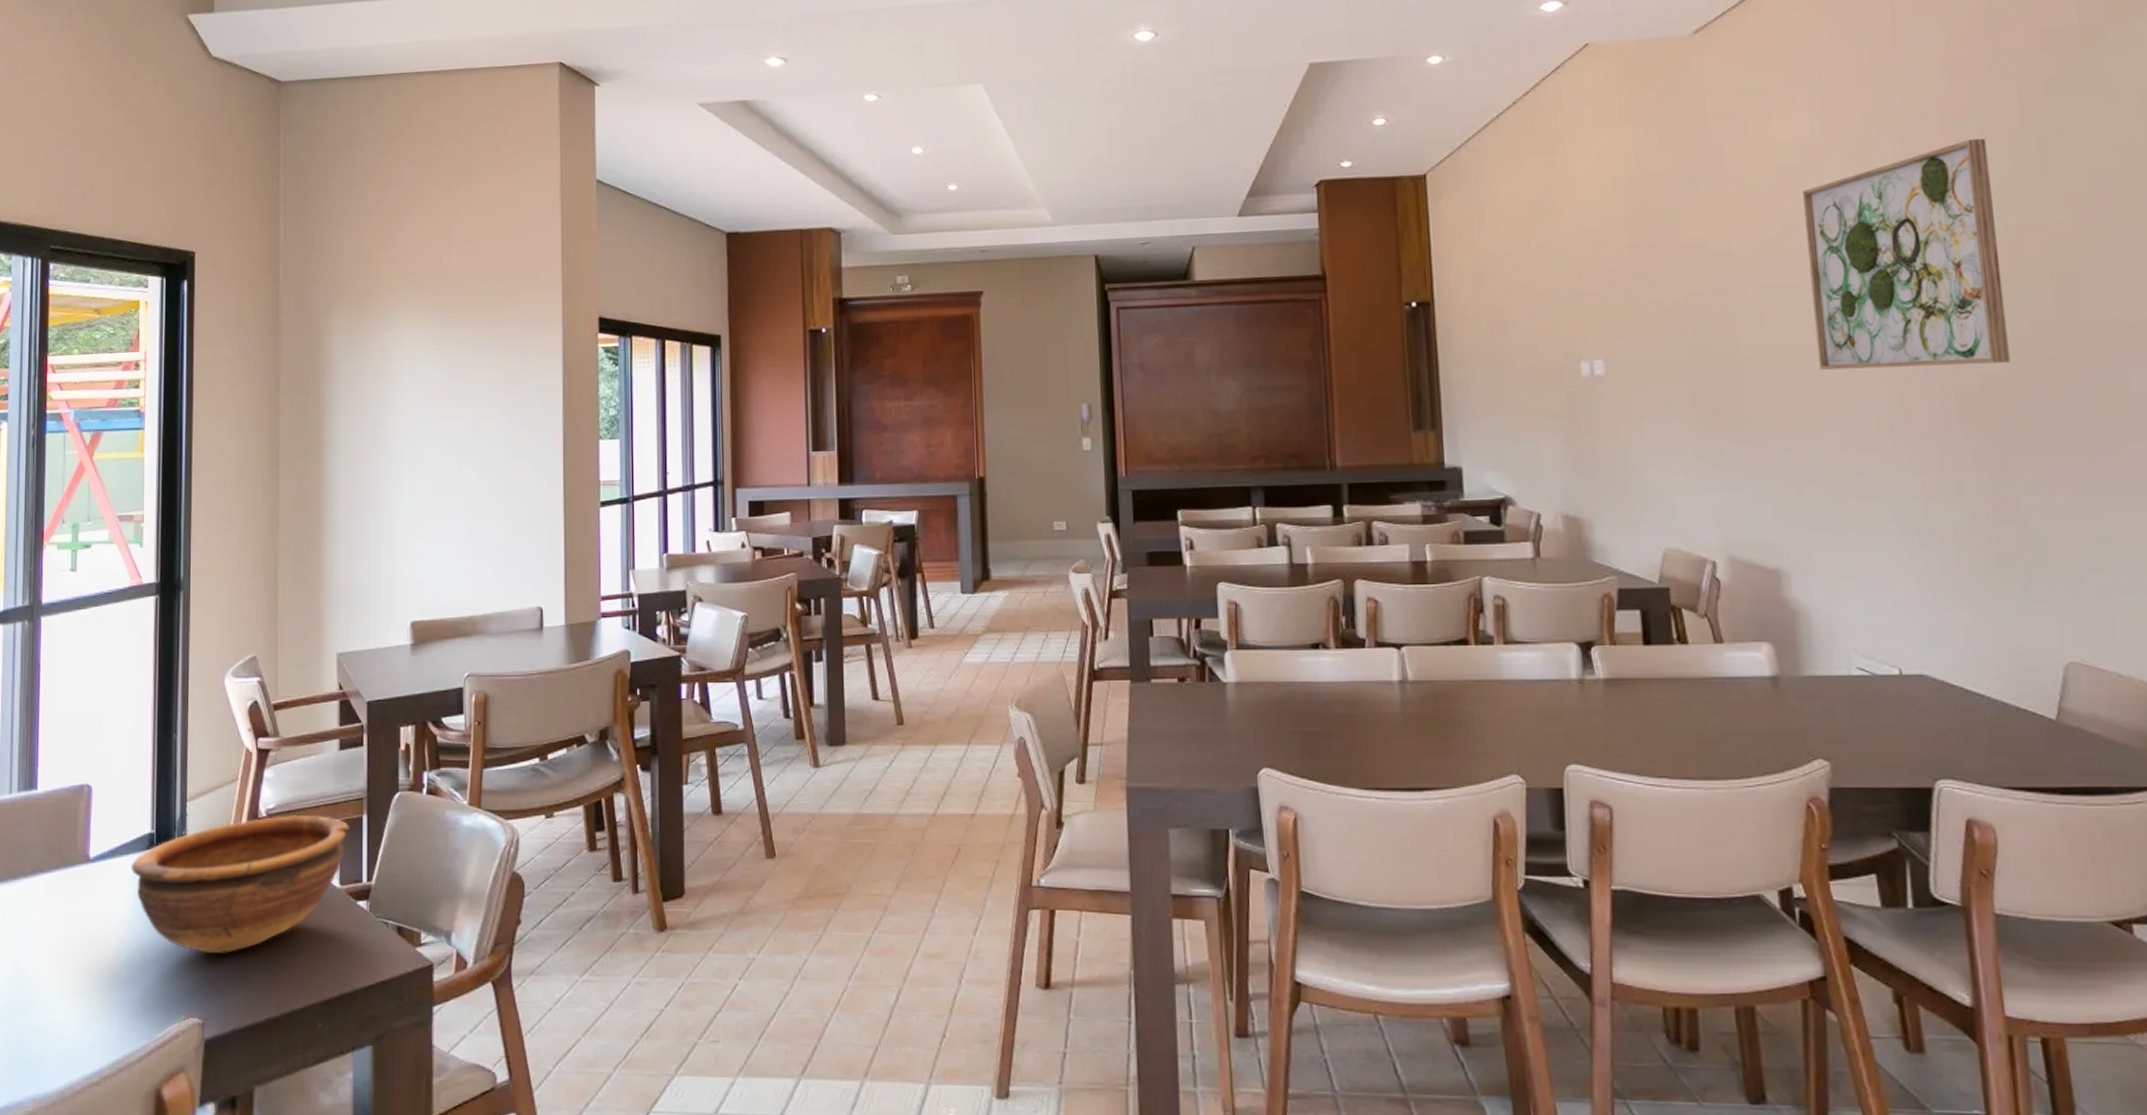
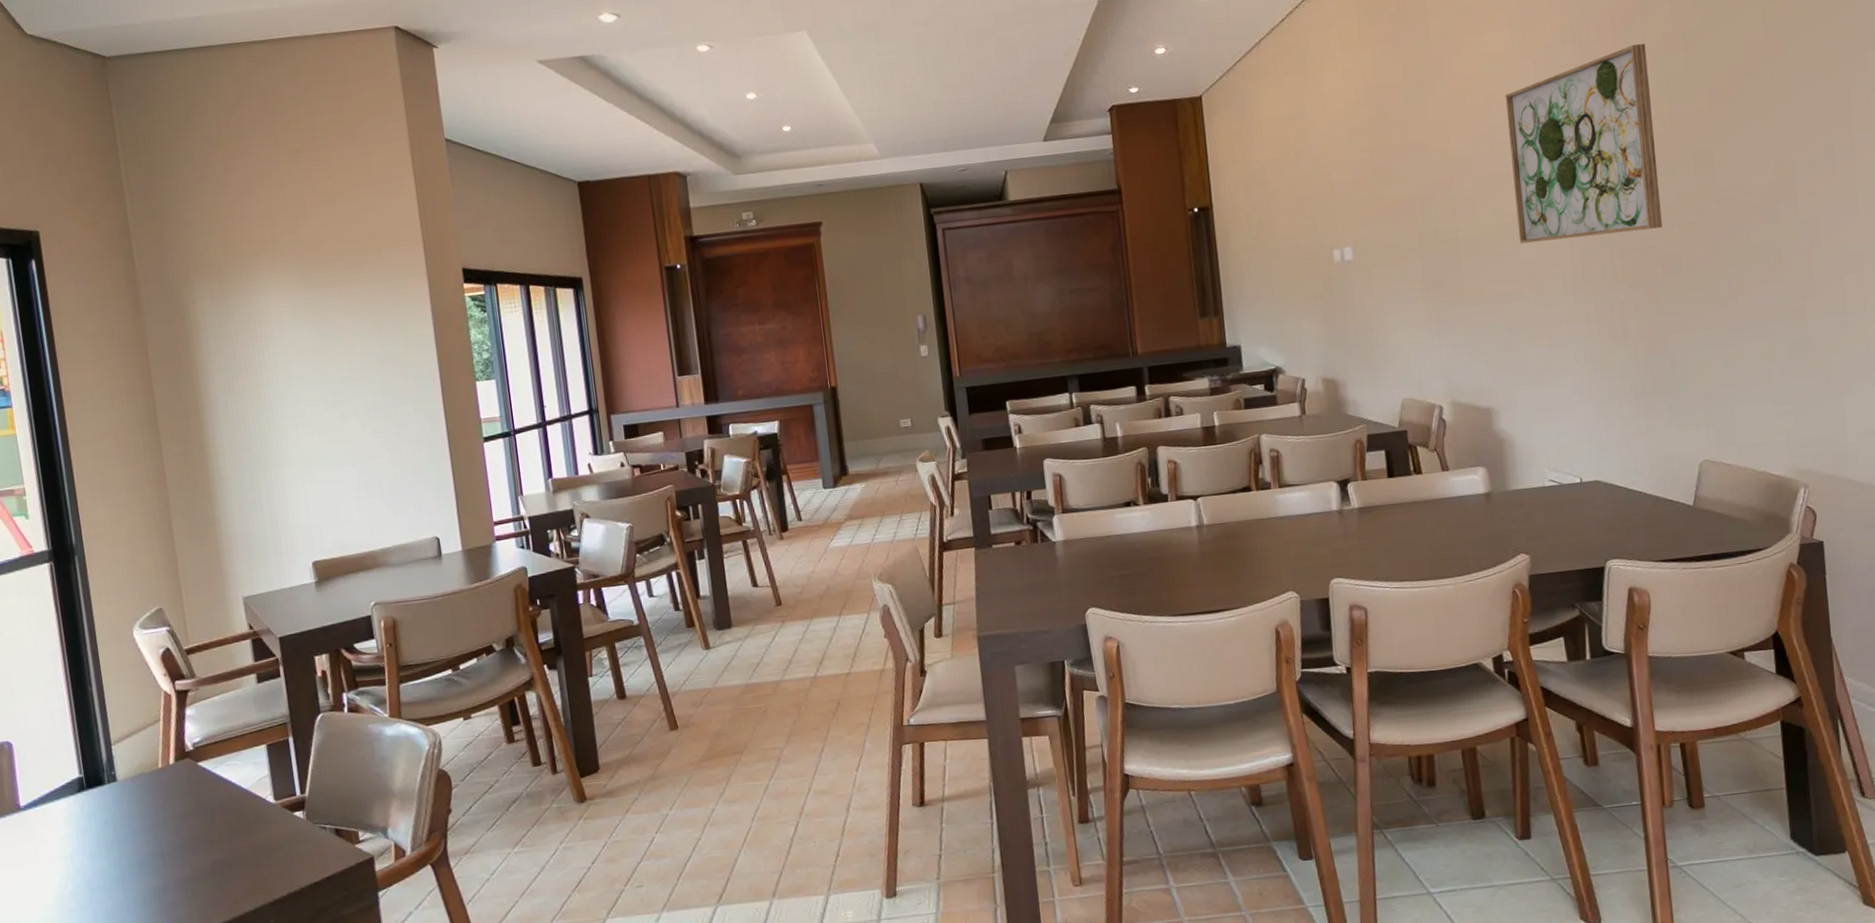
bowl: present [131,814,350,953] -> none [63,742,278,876]

